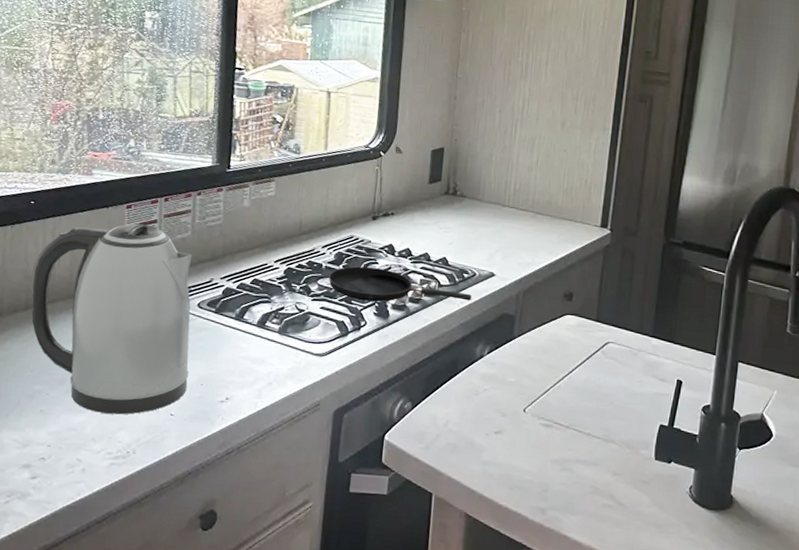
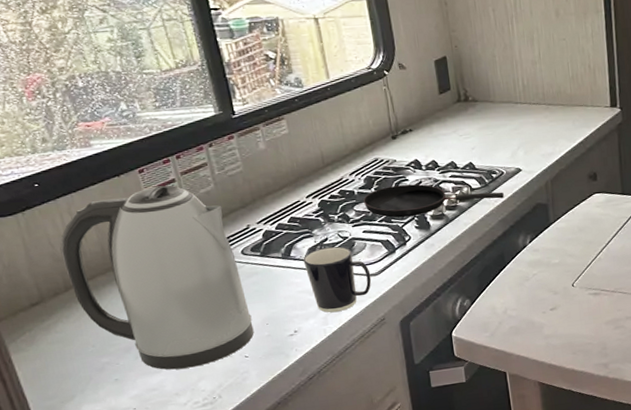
mug: none [254,316,317,387] -> present [303,246,372,313]

